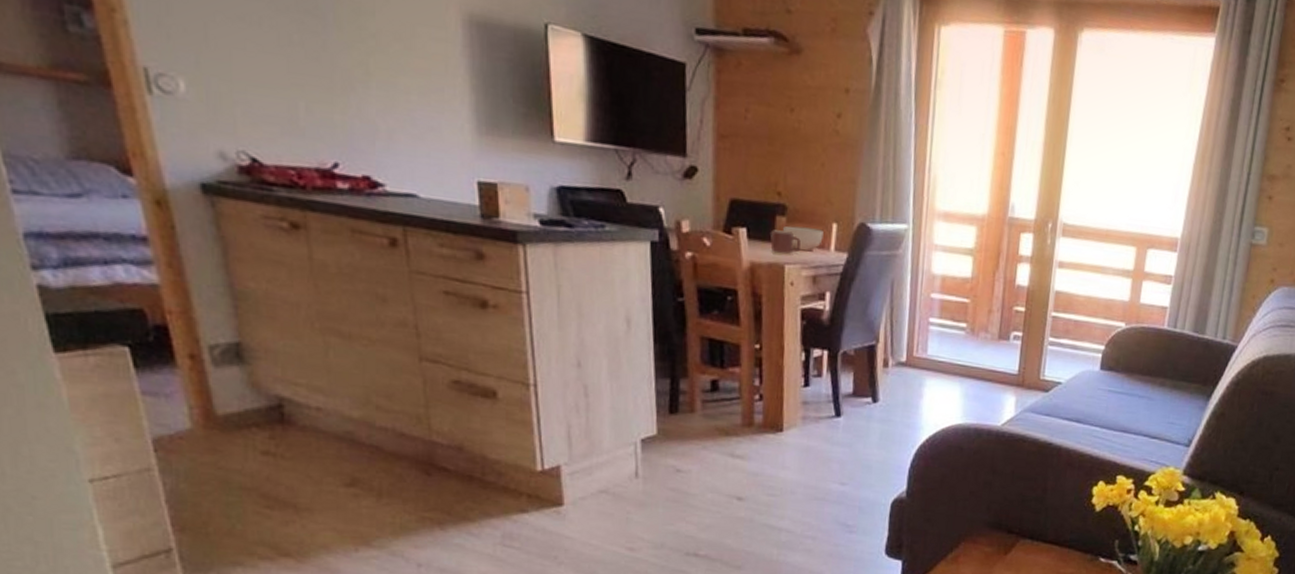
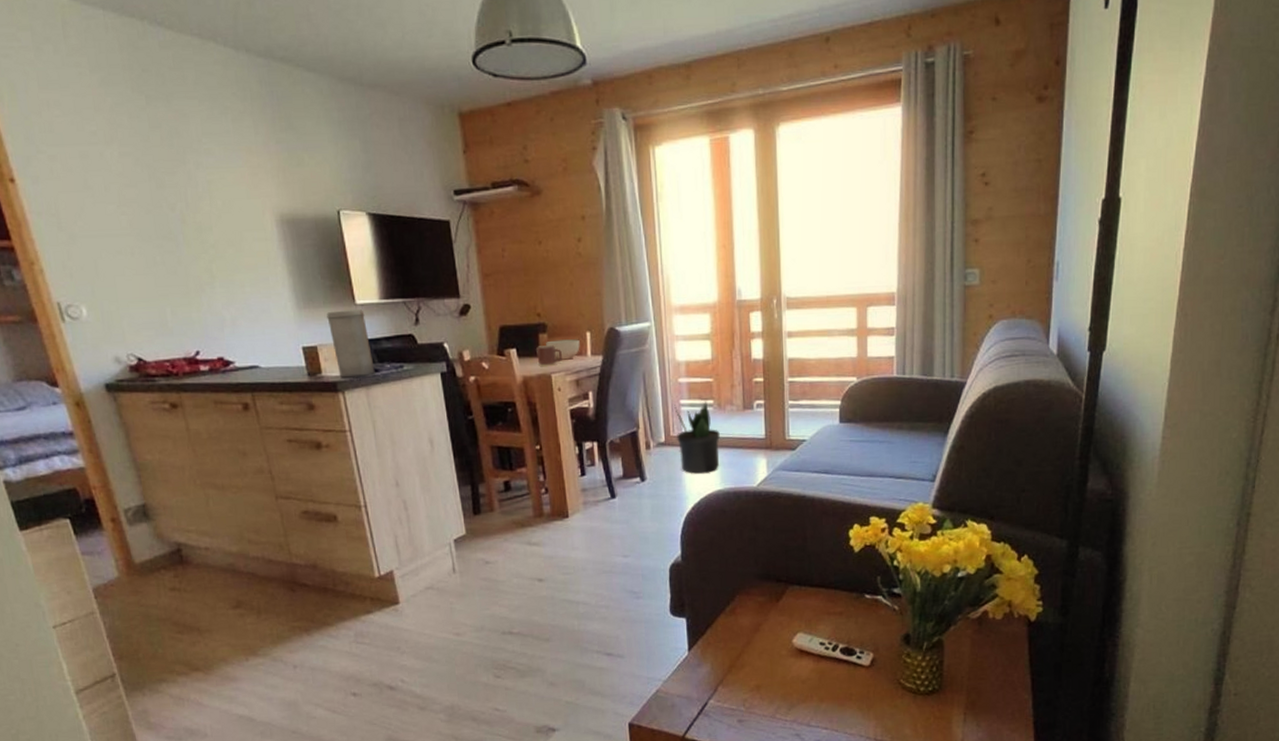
canister: none [515,145,570,232] -> present [327,309,377,379]
planter: none [919,322,969,403] -> present [674,401,720,474]

